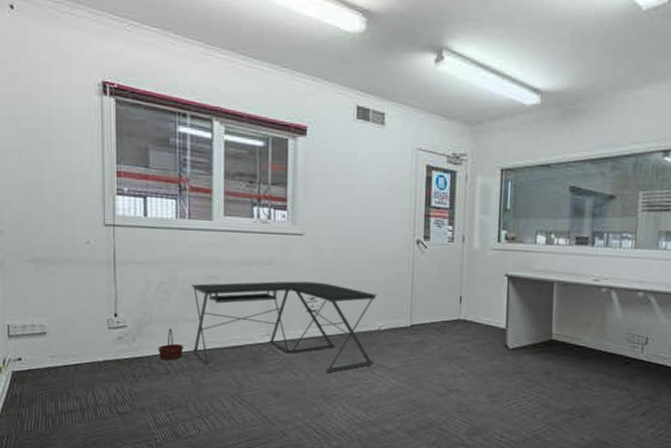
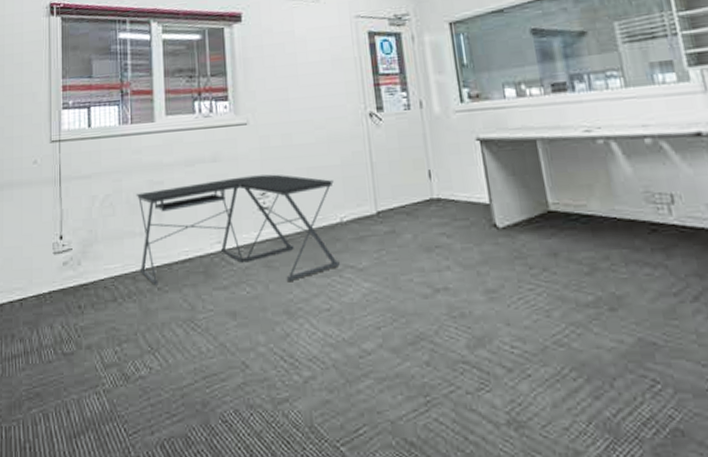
basket: present [158,328,183,361] -> none [104,246,130,285]

